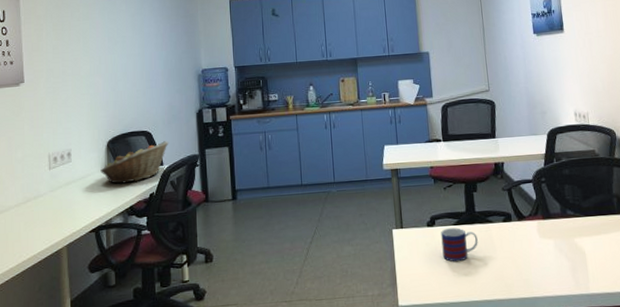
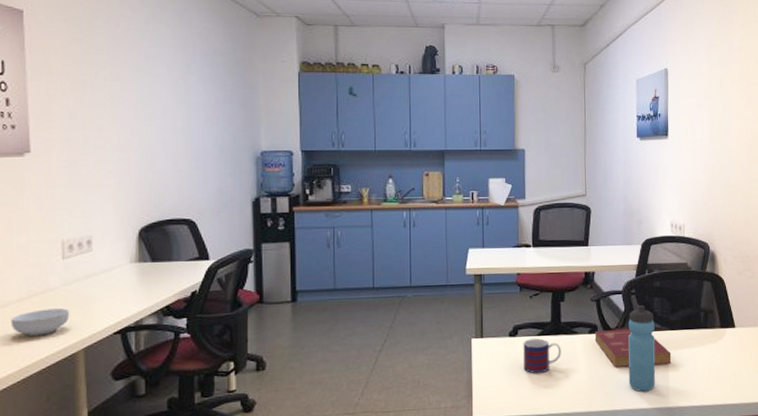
cereal bowl: none [11,211,55,235] -> present [10,308,70,336]
fruit basket: present [100,141,169,184] -> none [129,232,218,279]
book: none [508,217,588,255] -> present [594,329,672,367]
water bottle: none [541,193,574,278] -> present [628,305,656,392]

